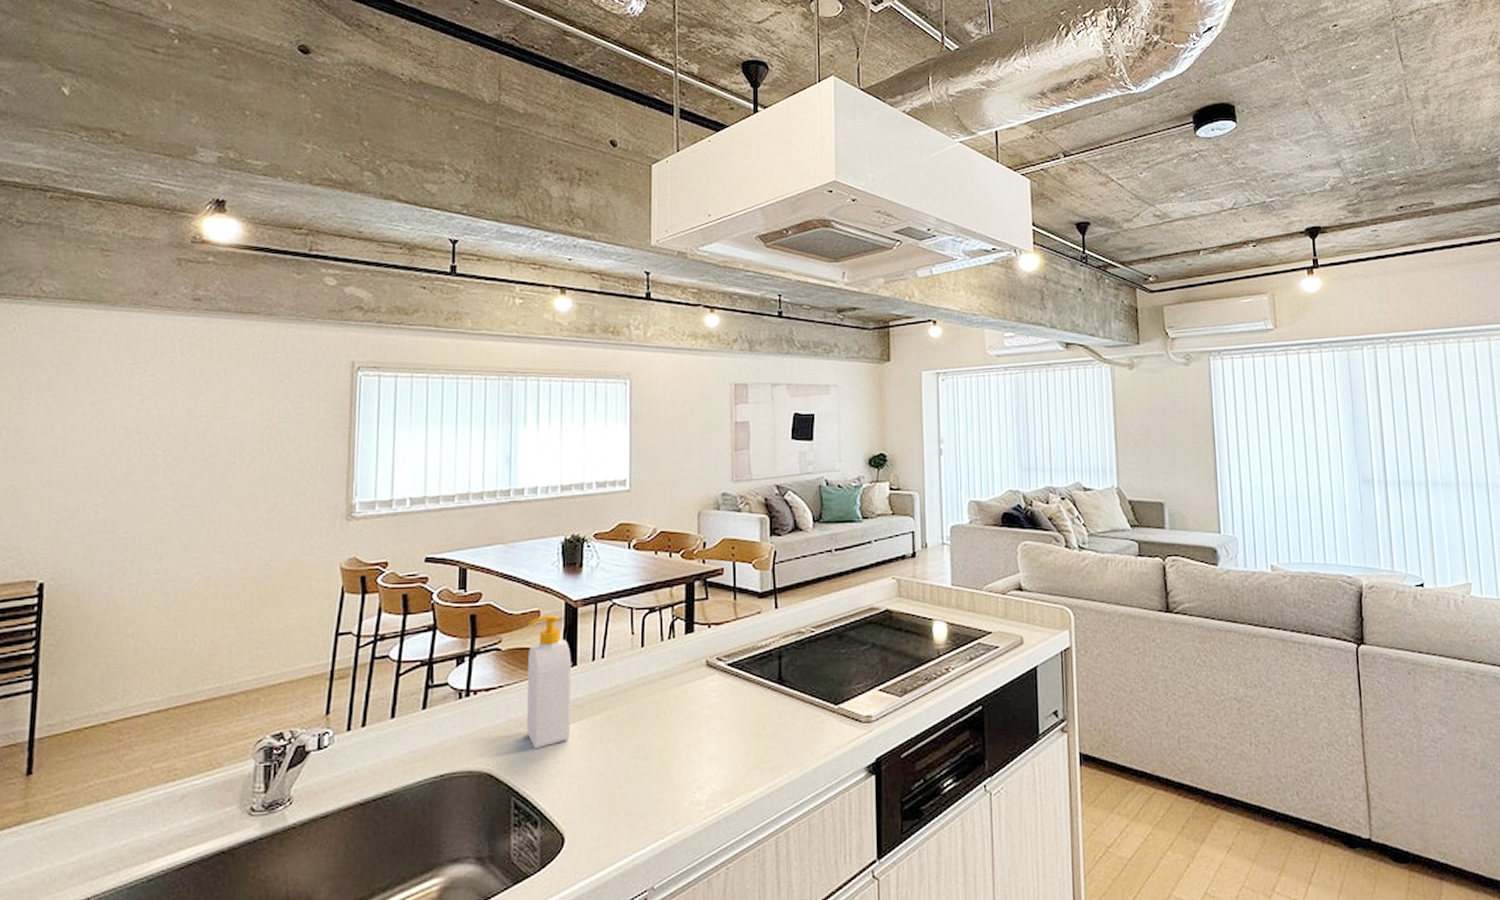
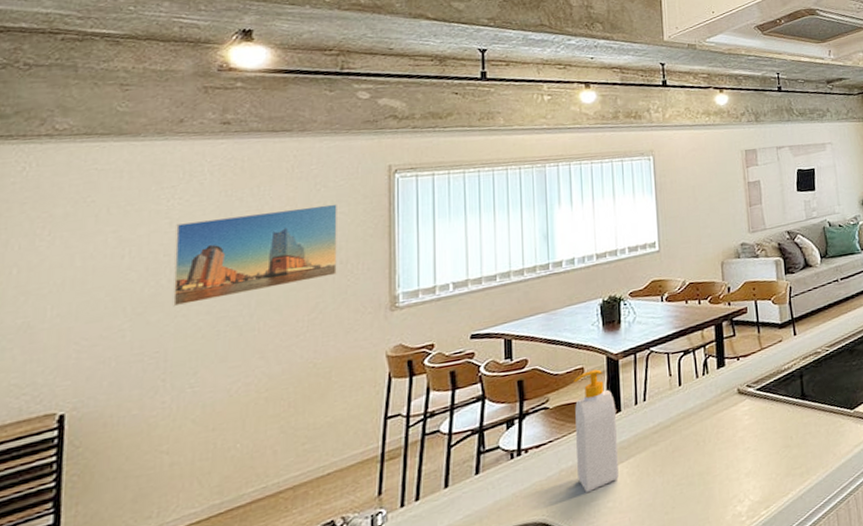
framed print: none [141,397,300,488] -> present [171,203,337,307]

